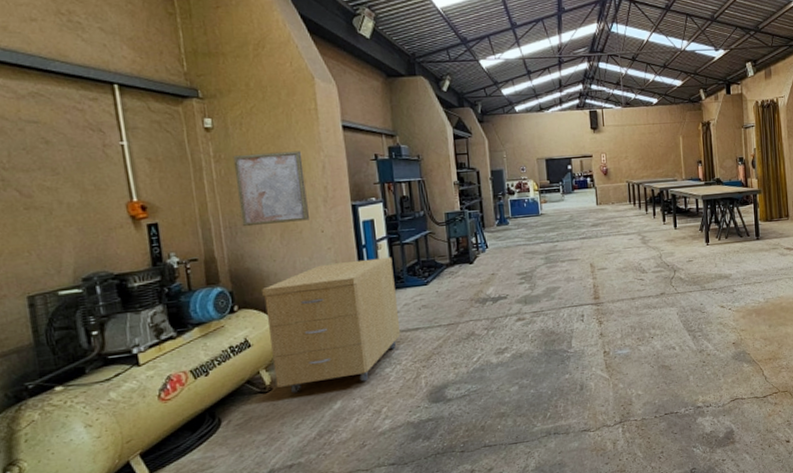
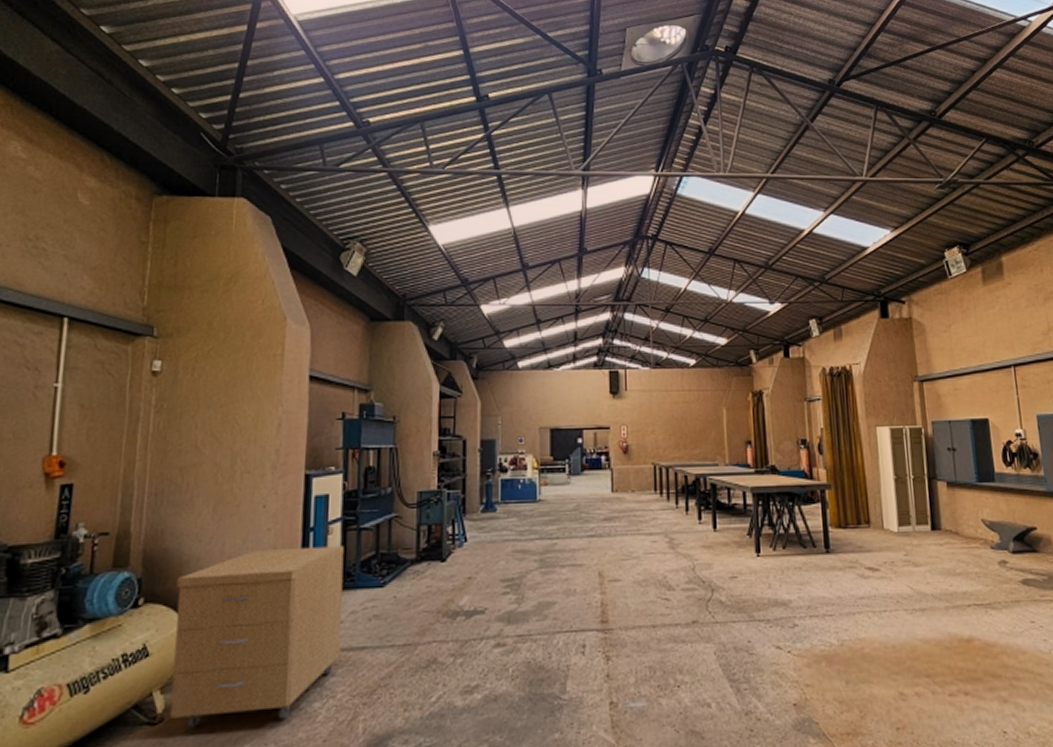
wall art: present [233,151,309,227] -> none [170,404,257,495]

